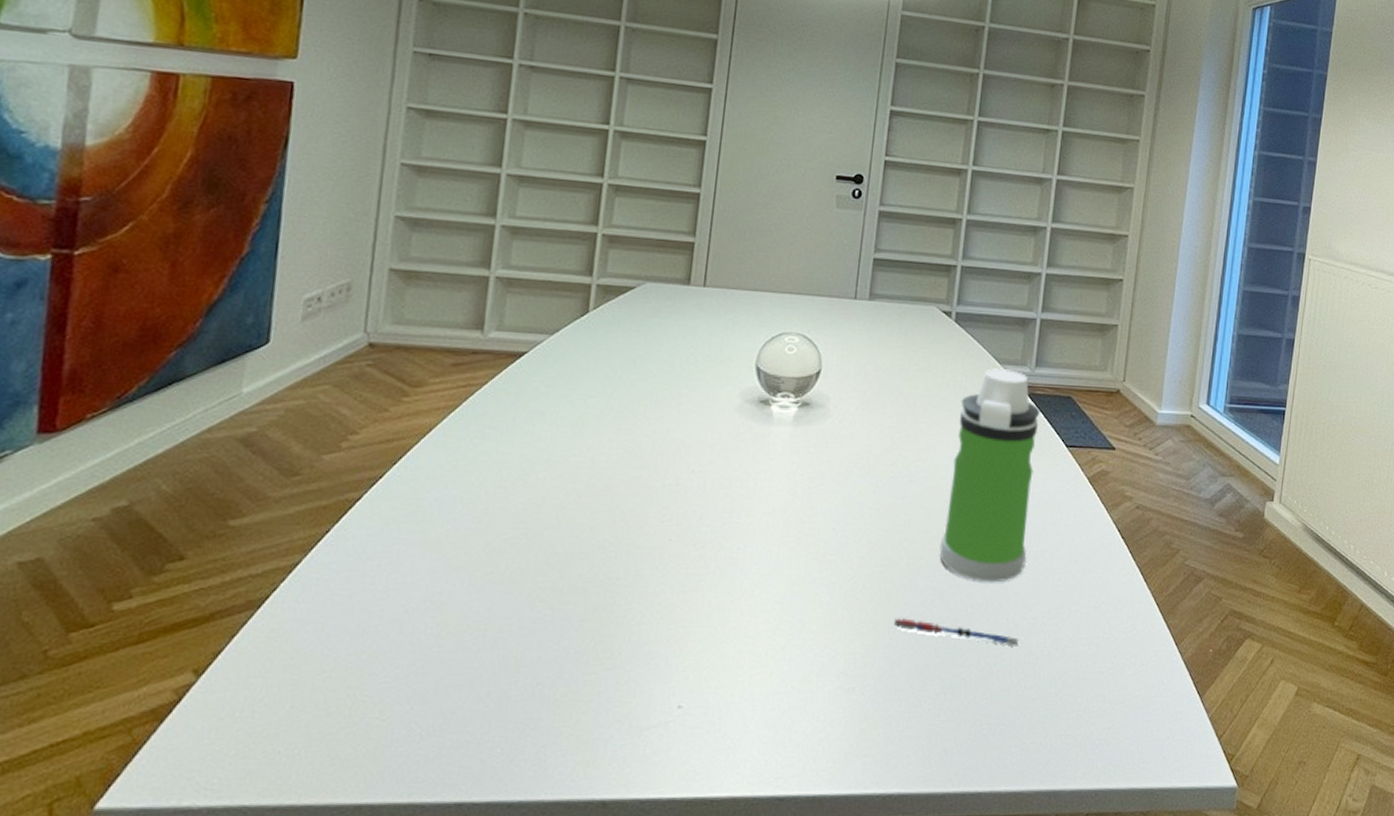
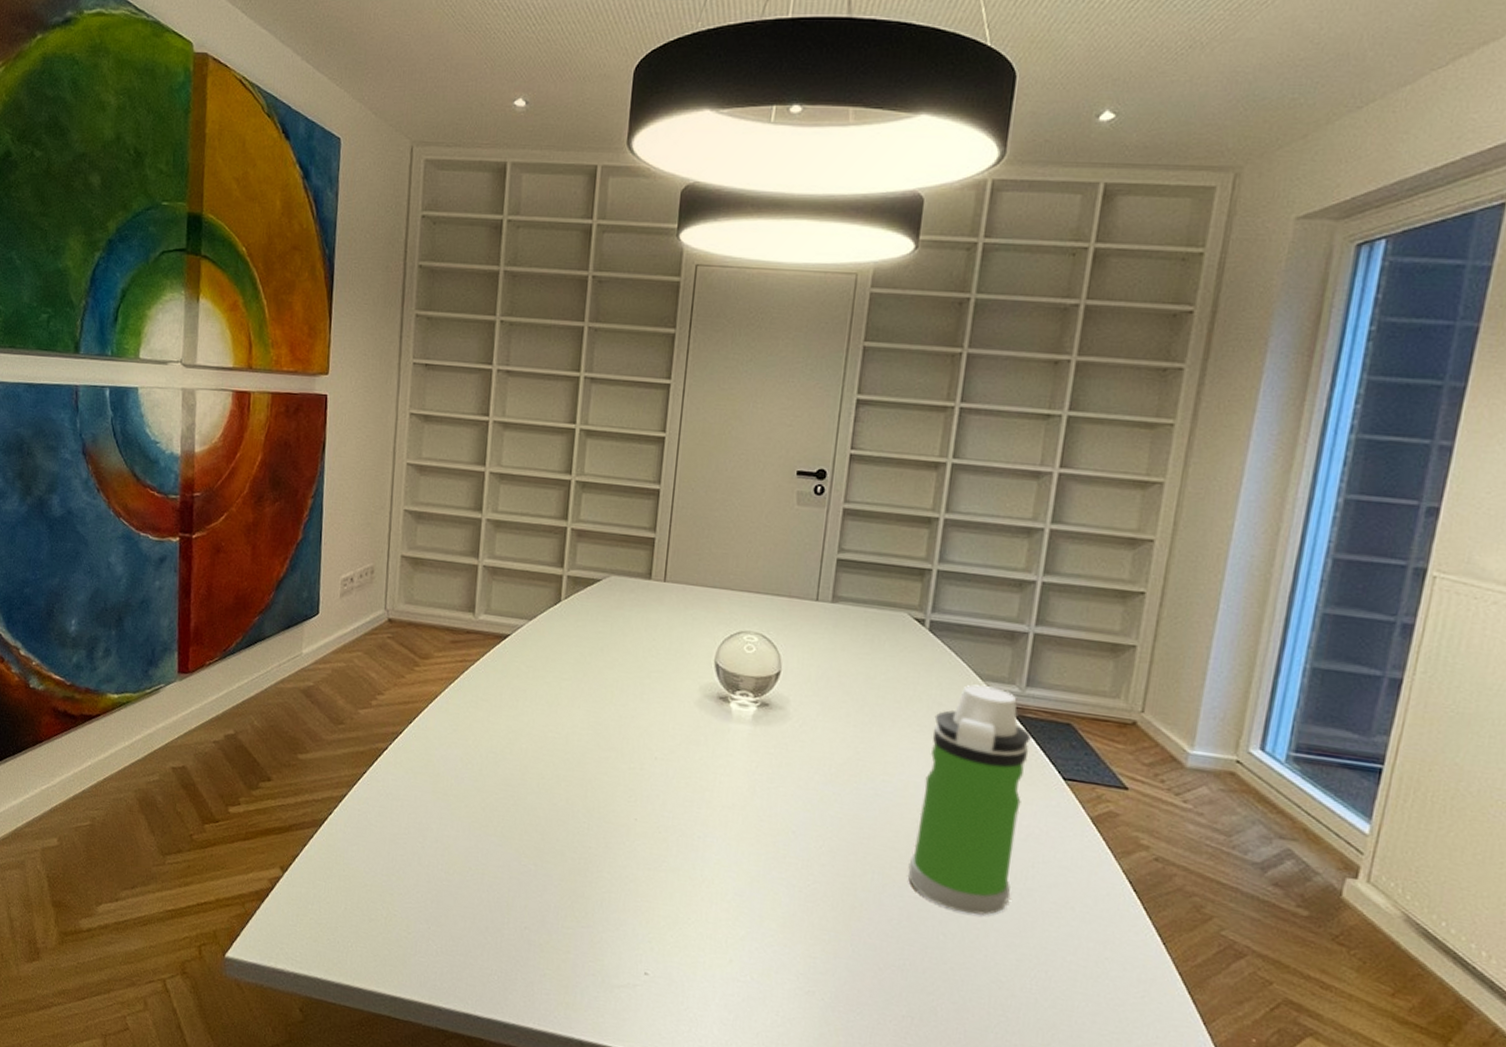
pen: present [893,618,1018,647] -> none [856,931,999,987]

